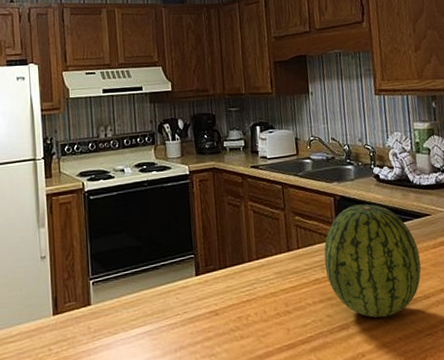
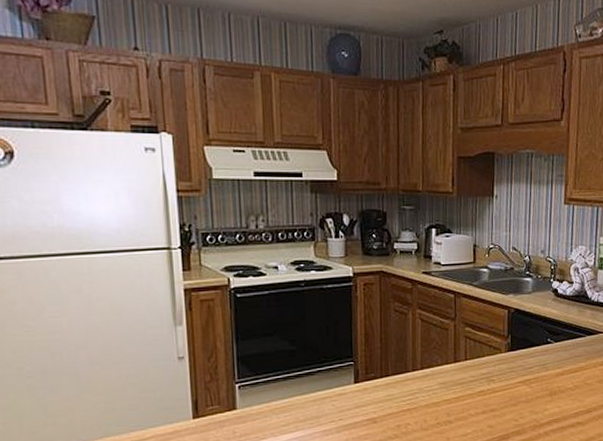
fruit: present [324,204,421,318] -> none [491,318,587,430]

